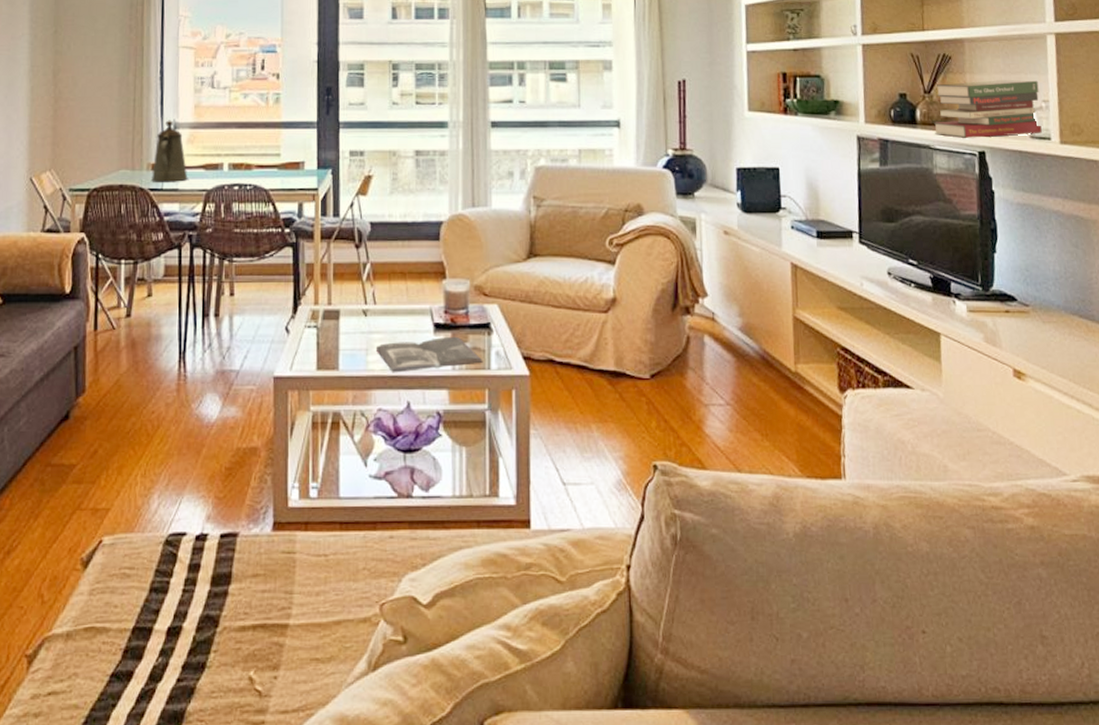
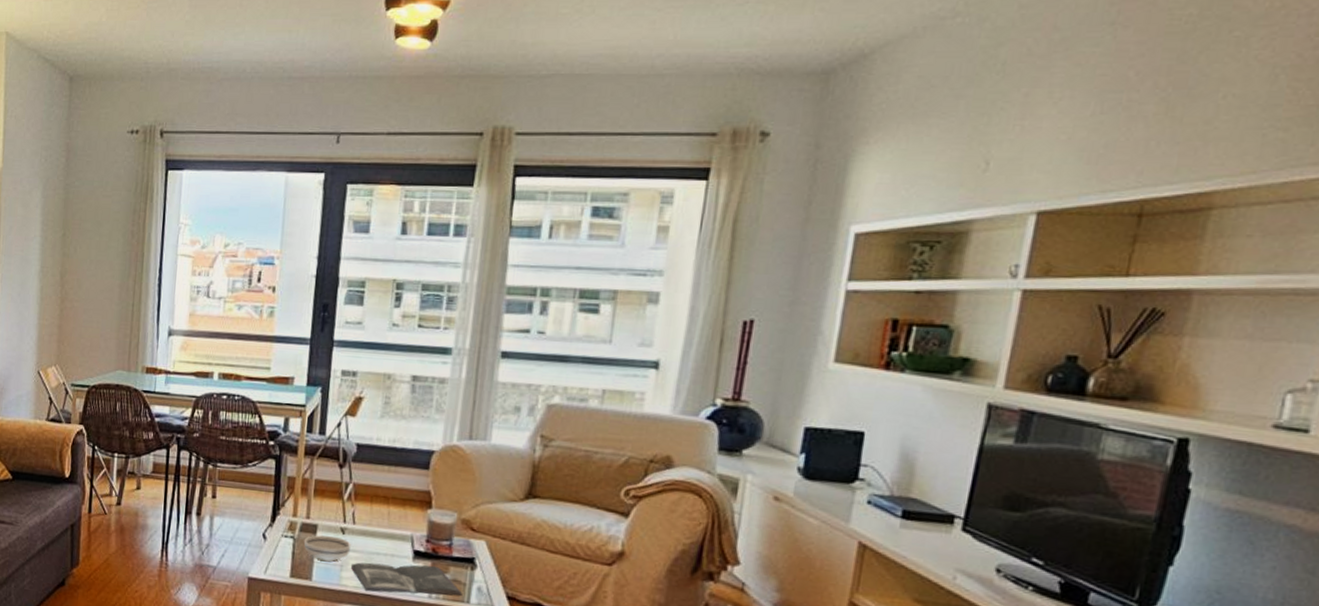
coffee pot: present [151,120,188,182] -> none [145,326,179,386]
bowl: none [327,319,374,348] -> present [303,535,351,562]
books: present [934,80,1042,138] -> none [1112,347,1309,423]

